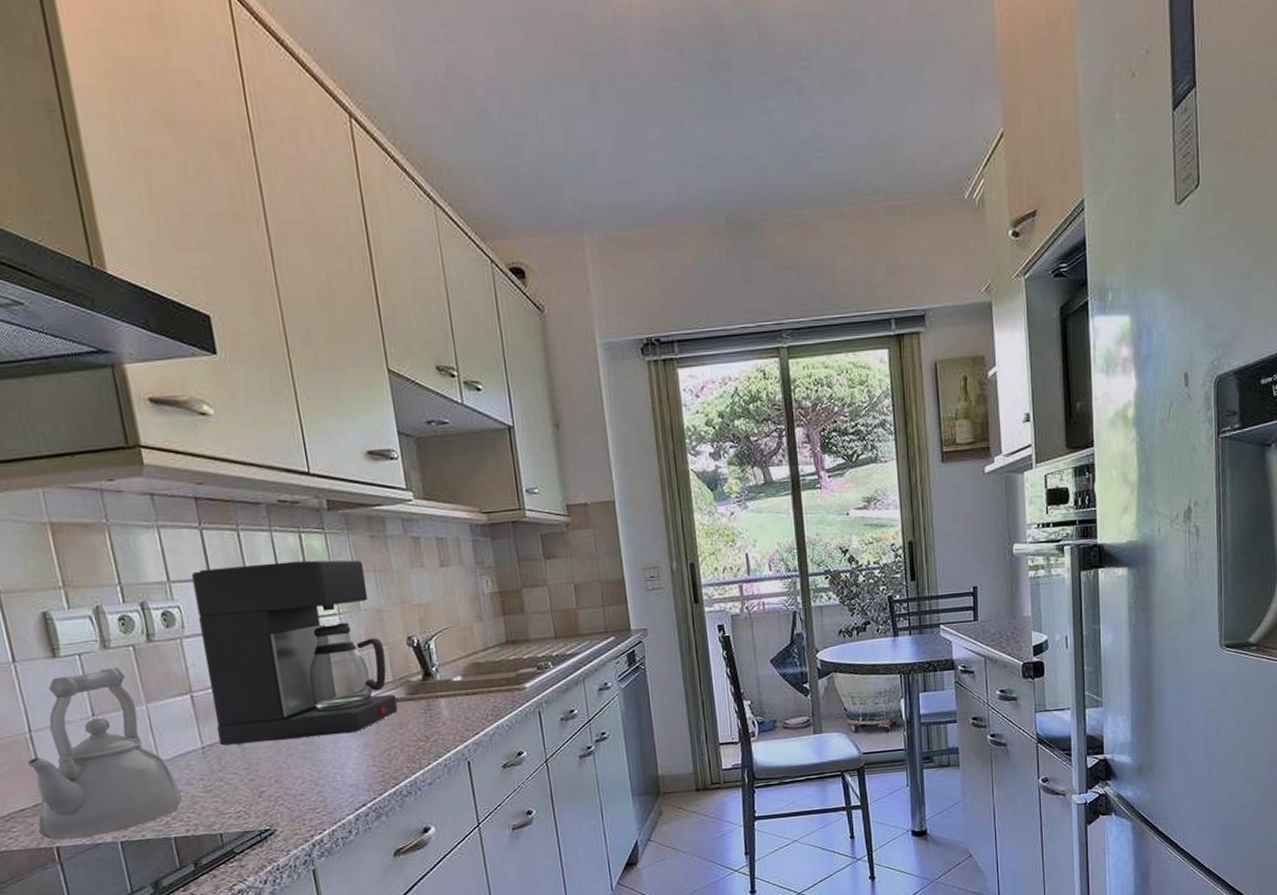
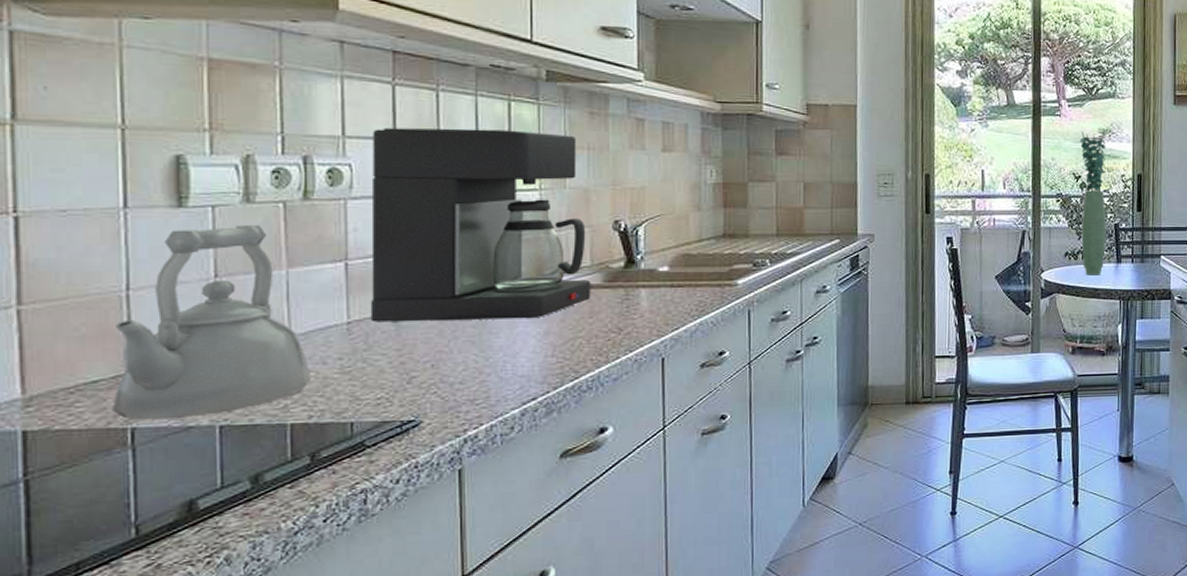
vase: none [843,502,881,652] -> present [1079,131,1107,275]

